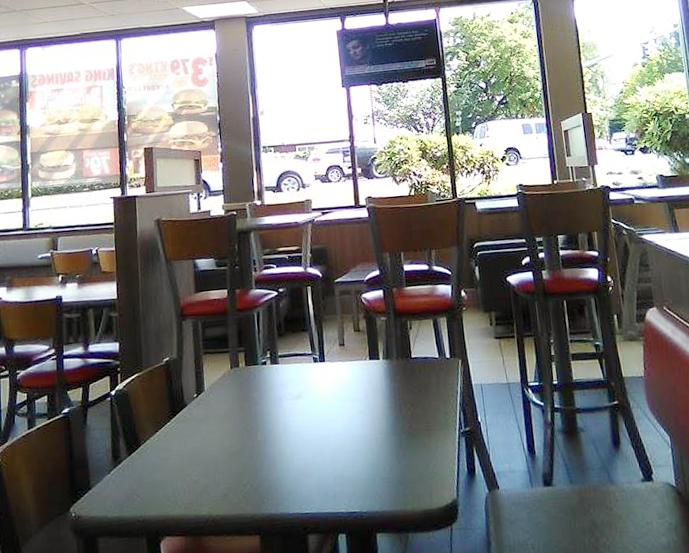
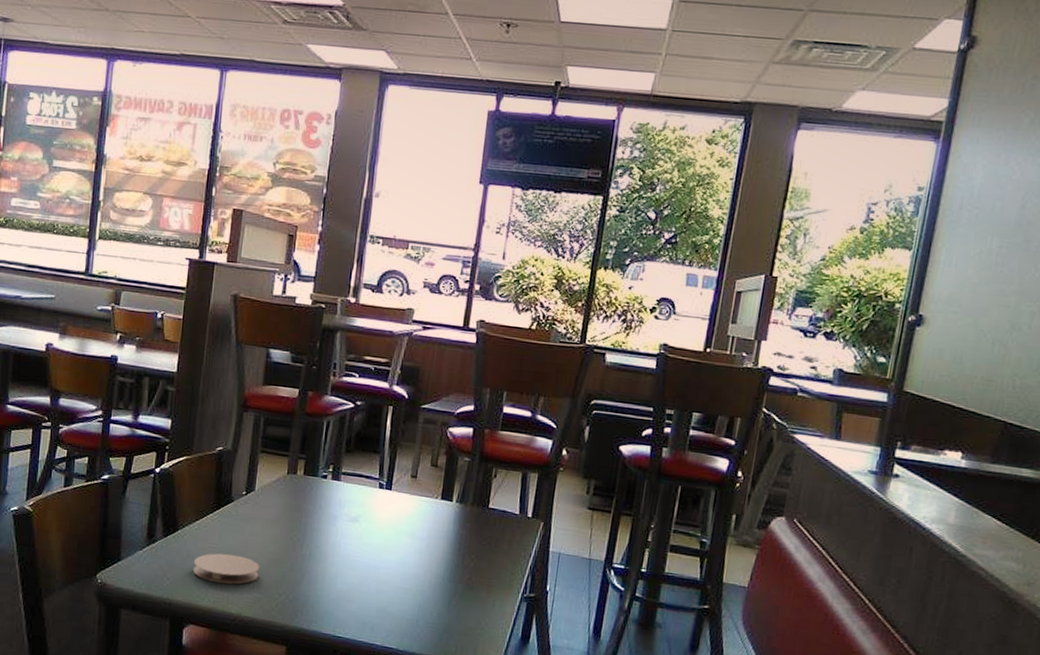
coaster: none [159,456,222,489] -> present [193,553,260,585]

